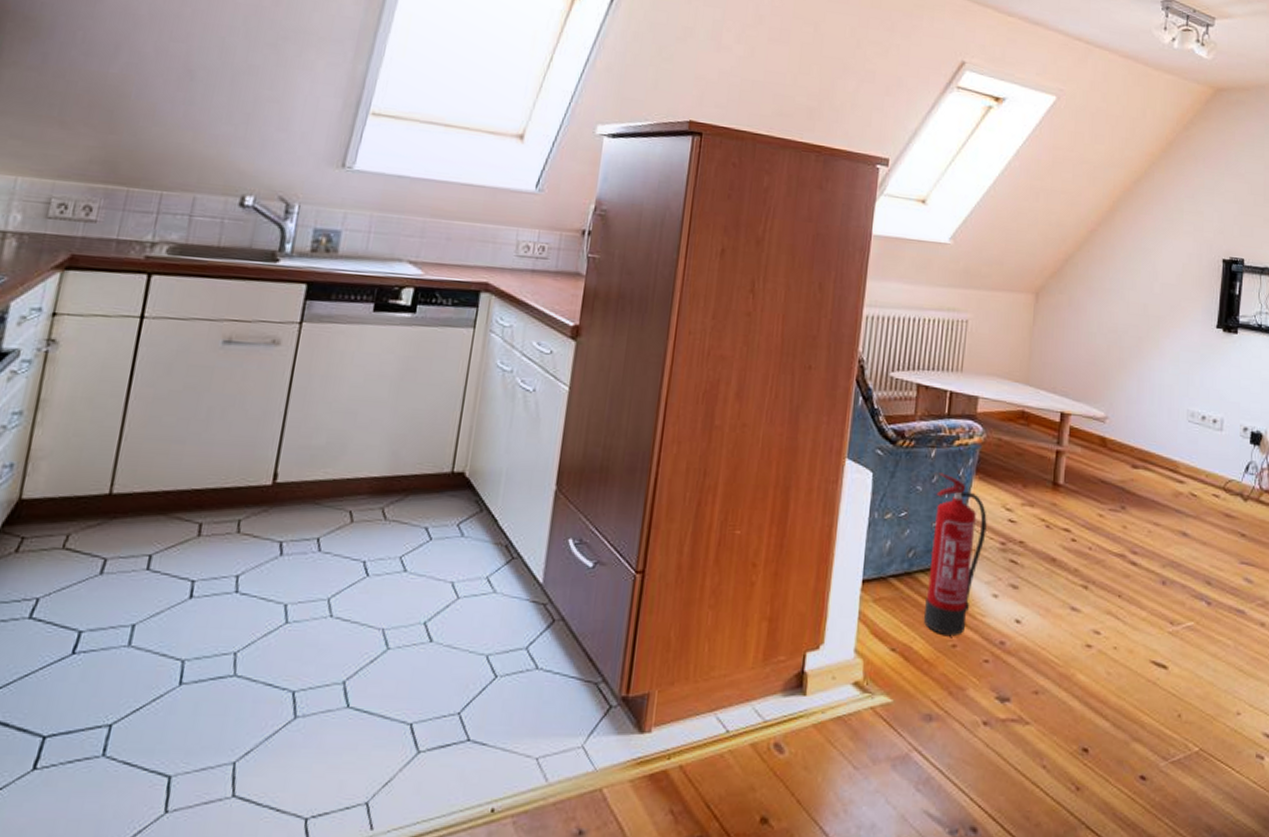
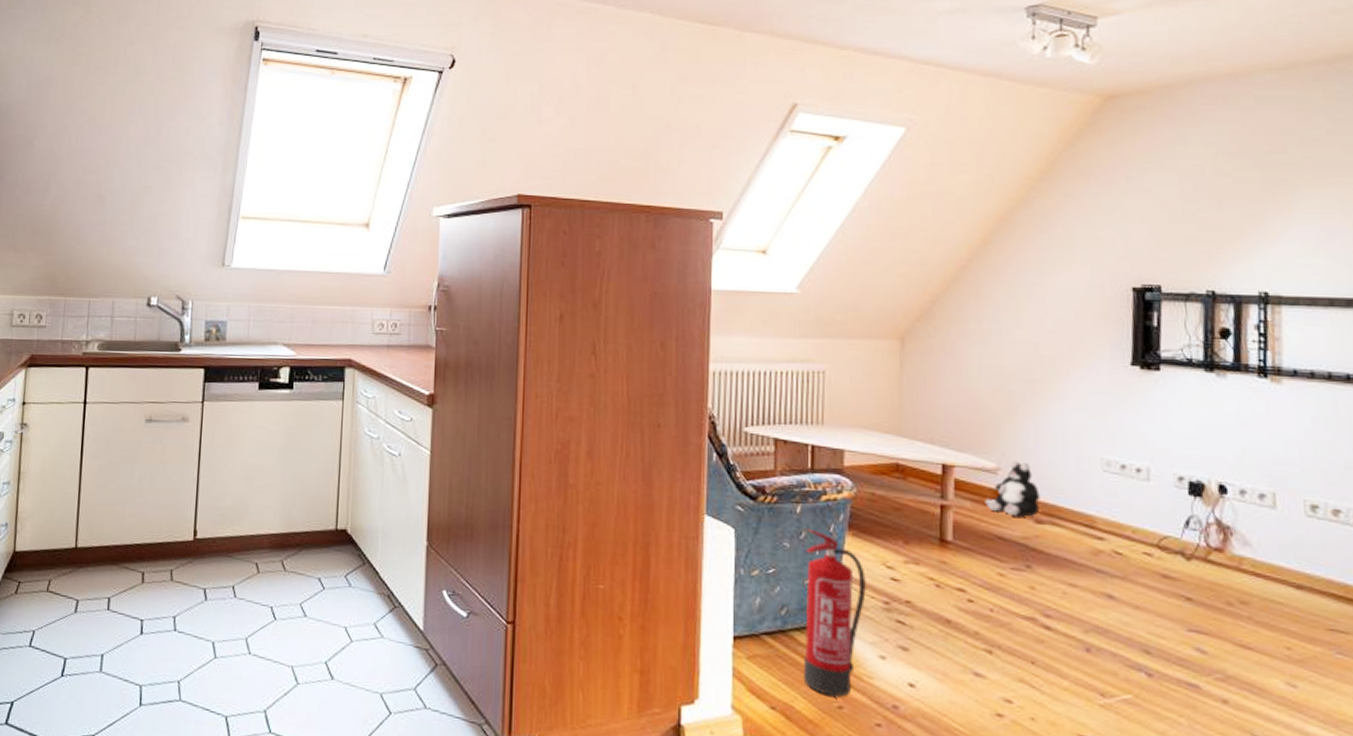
plush toy: none [1093,410,1138,462] -> present [985,461,1040,517]

